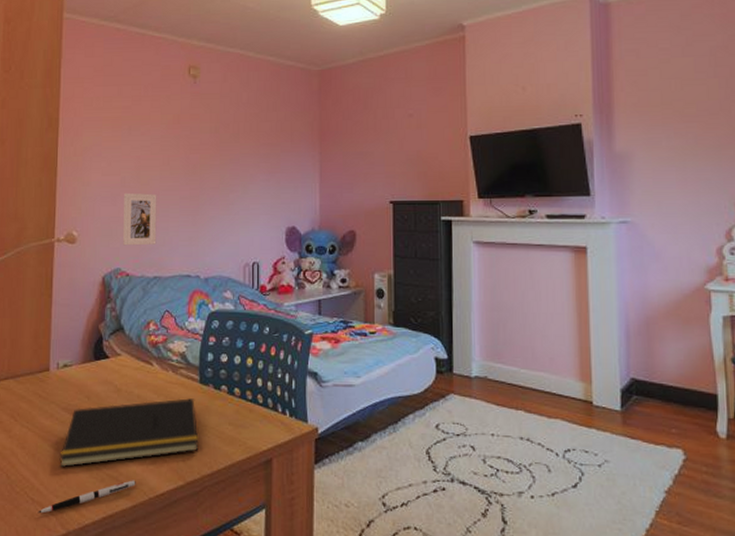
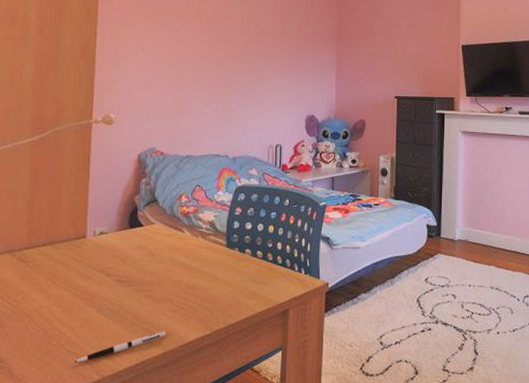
notepad: present [59,398,199,468] -> none [95,260,225,323]
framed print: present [122,193,157,246] -> none [157,82,191,128]

